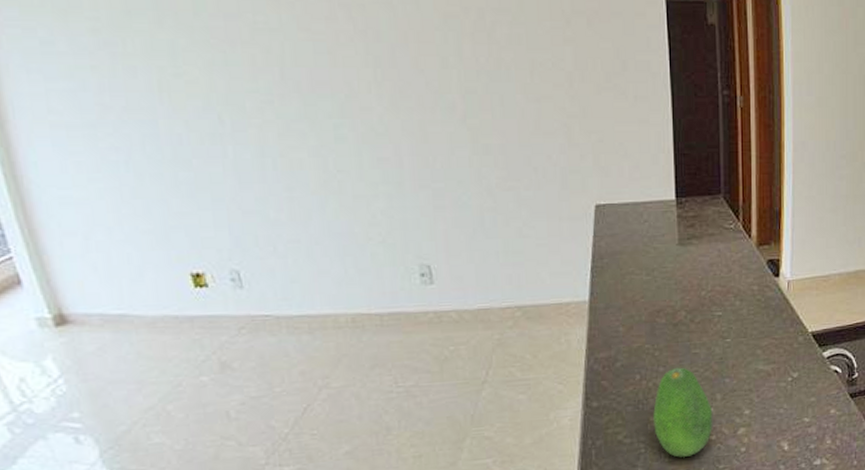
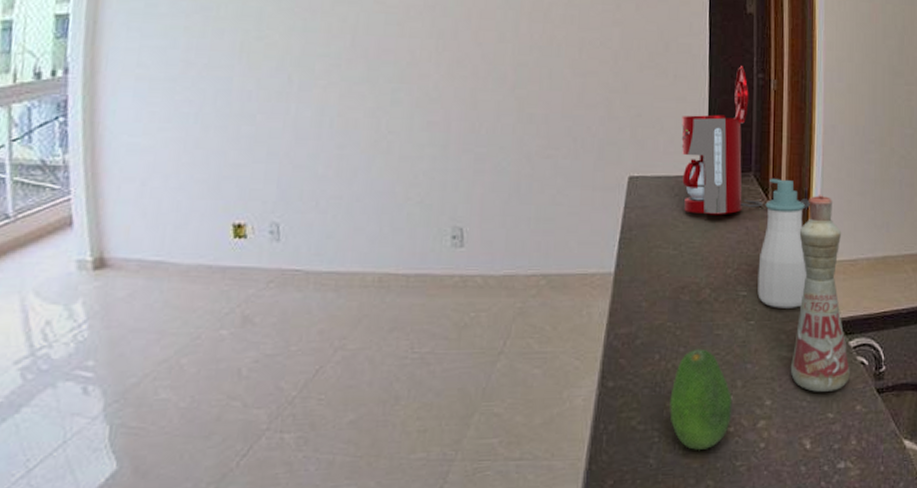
coffee maker: none [646,83,782,240] -> present [681,66,810,215]
soap bottle: none [732,200,781,326] -> present [757,179,808,308]
bottle: none [767,212,824,400] -> present [790,194,850,392]

